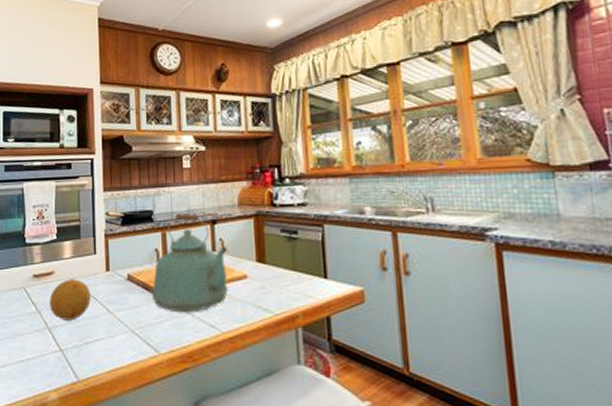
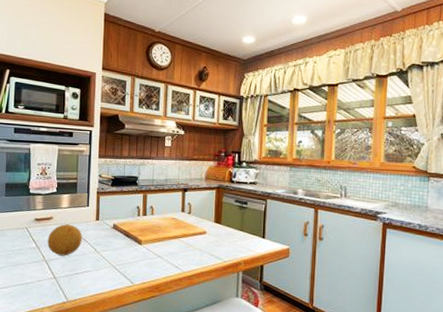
kettle: present [152,212,228,313] -> none [132,180,193,256]

